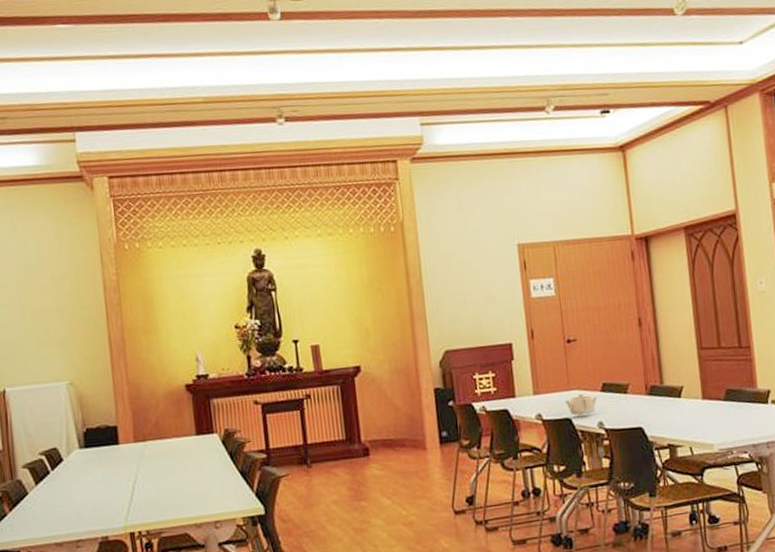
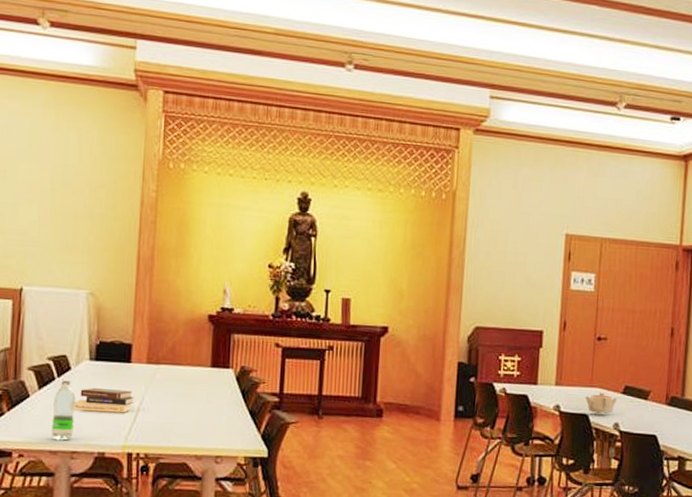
bottle: none [51,471,75,532] -> present [51,380,76,441]
books: none [71,471,128,500] -> present [73,387,134,413]

